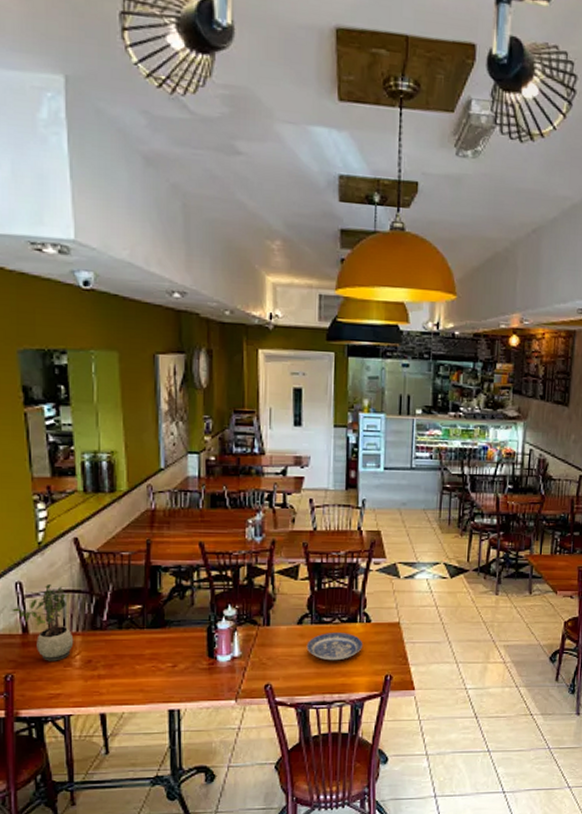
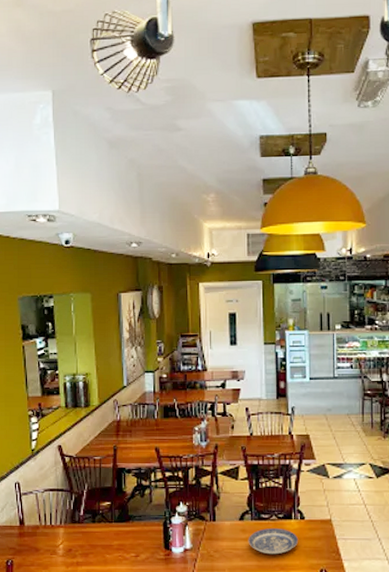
potted plant: present [12,583,74,661] -> none [12,483,58,549]

